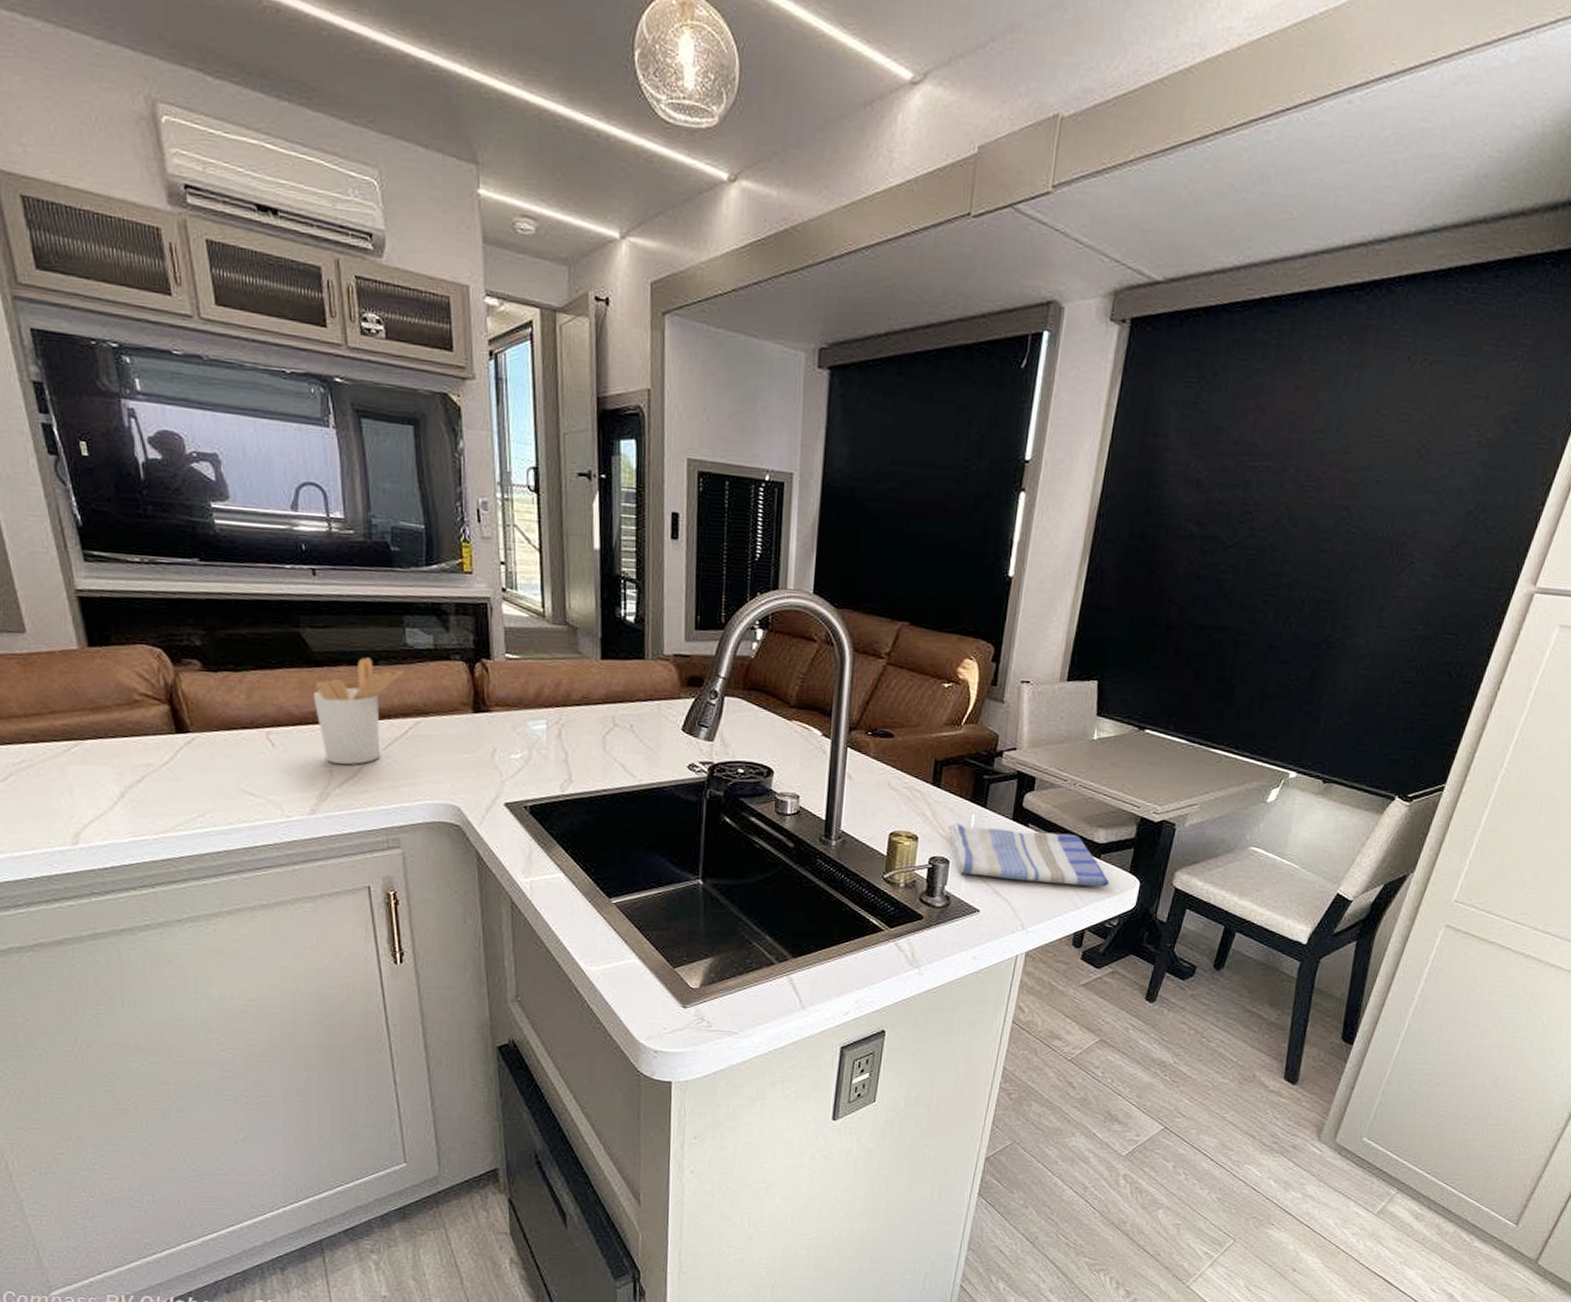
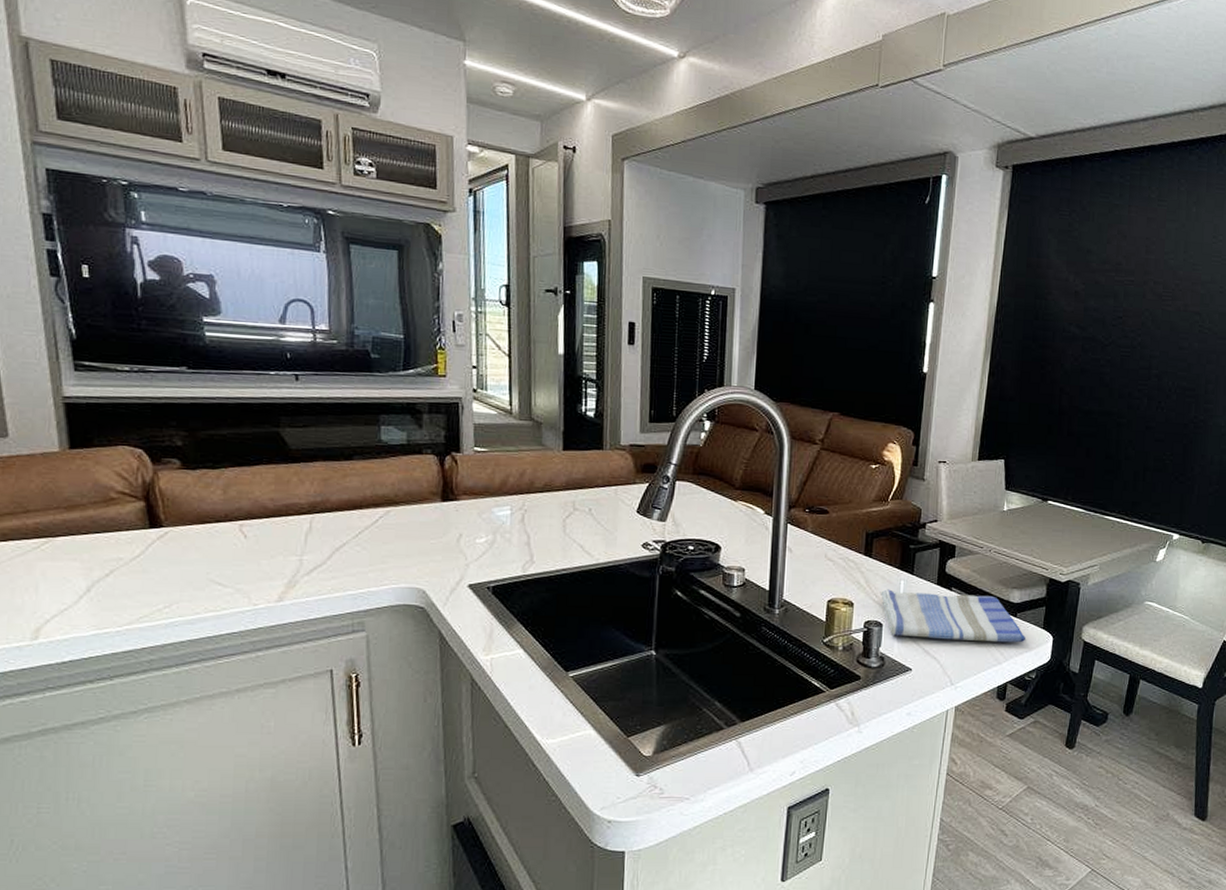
utensil holder: present [313,657,404,765] -> none [288,453,377,554]

